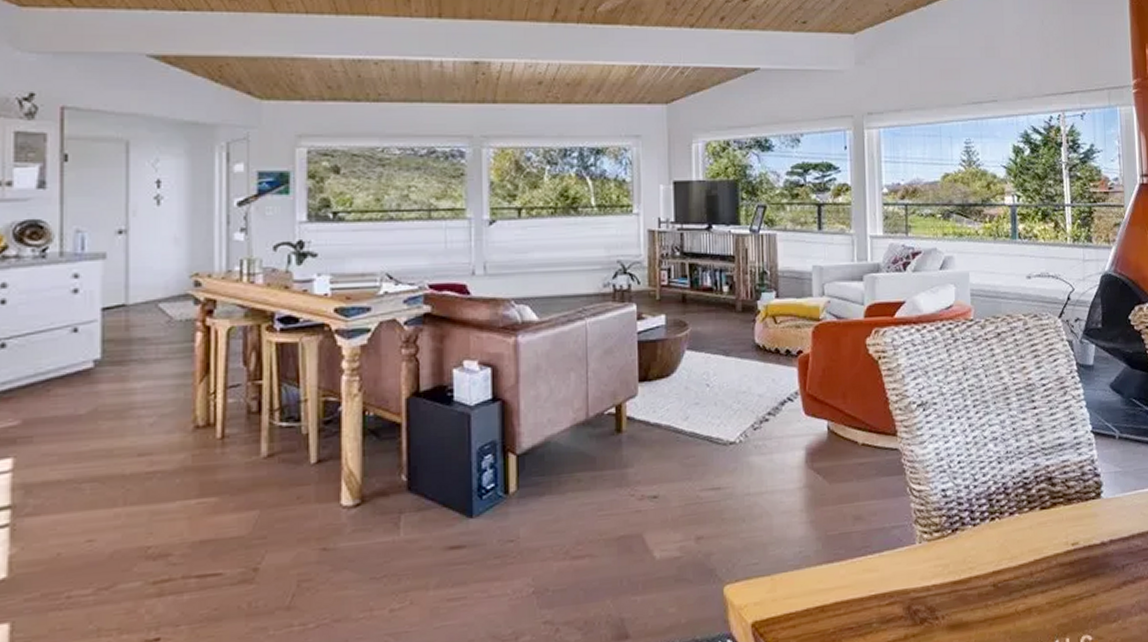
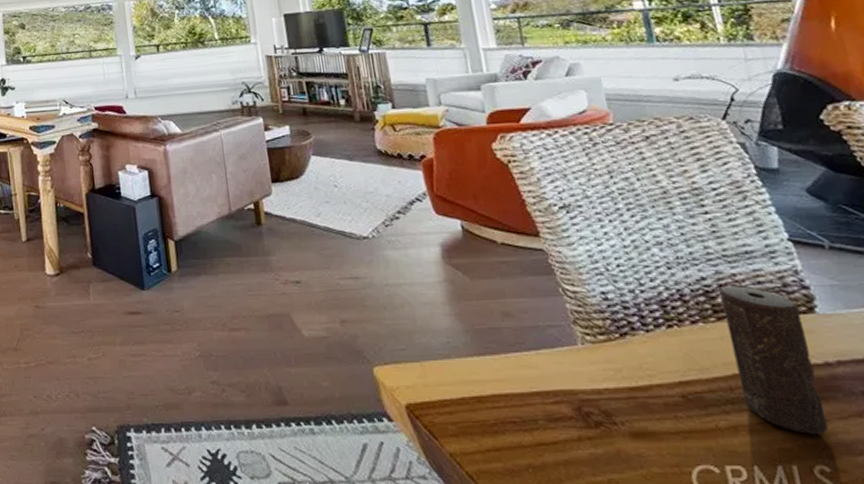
candle: none [1035,476,1096,609] -> present [719,286,829,434]

